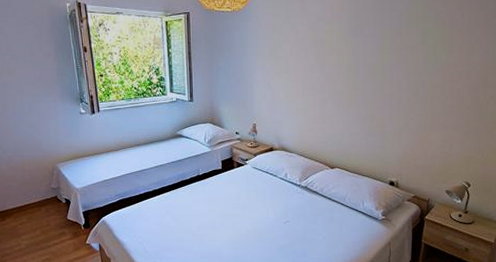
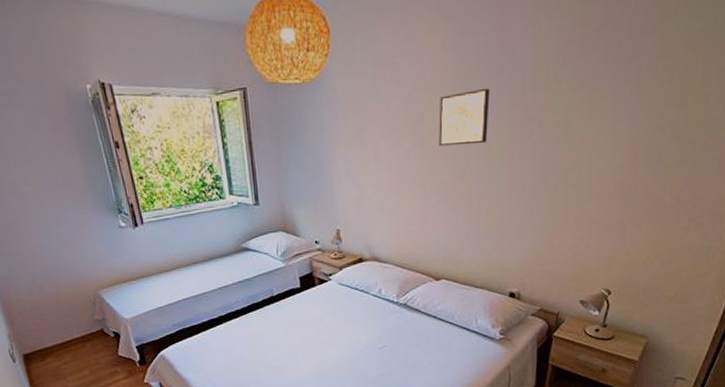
wall art: none [336,22,374,64] -> present [439,88,489,147]

